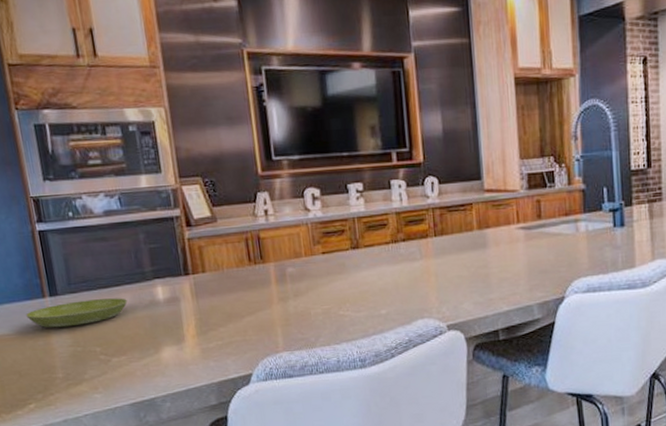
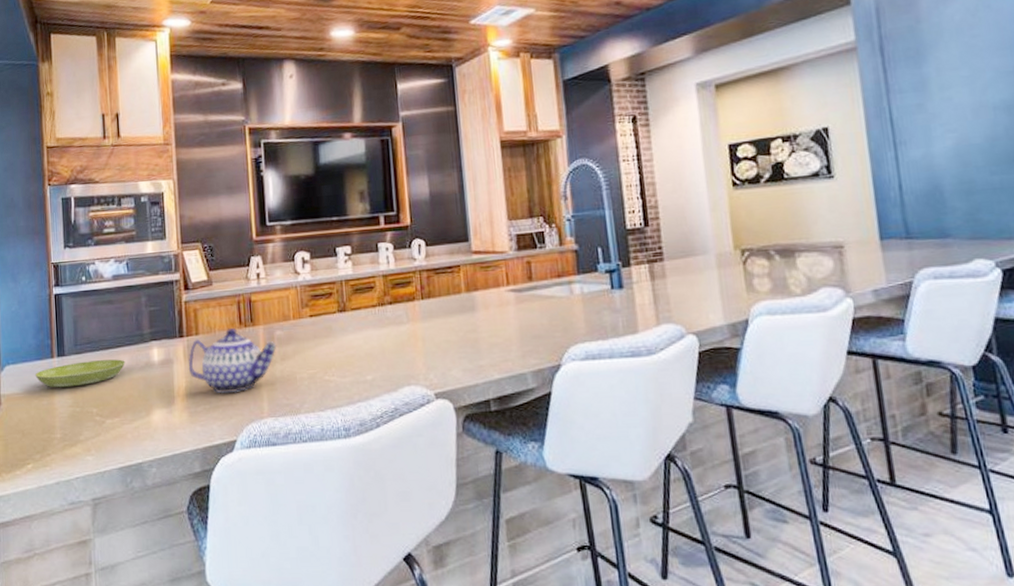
teapot: none [196,266,289,329] -> present [188,328,277,393]

